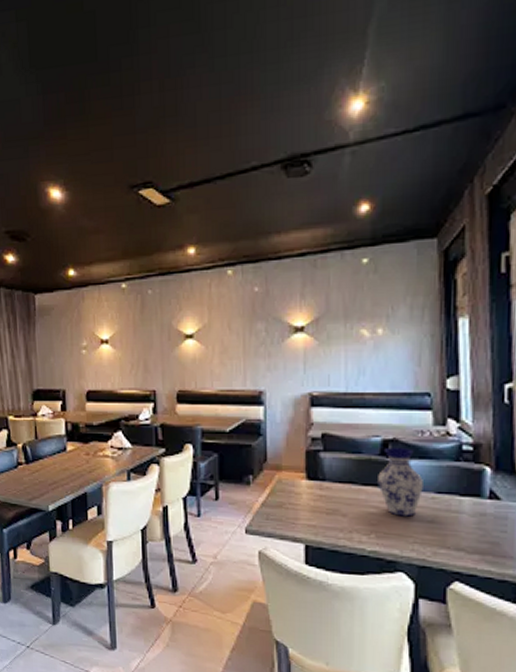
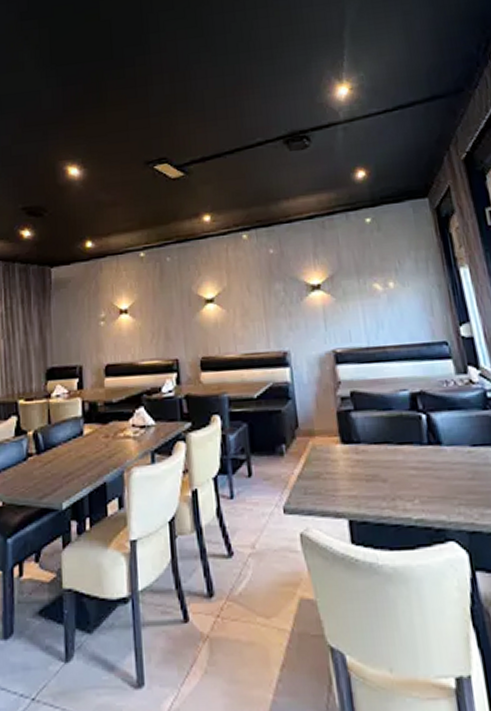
vase: present [378,448,423,517] -> none [411,400,458,476]

